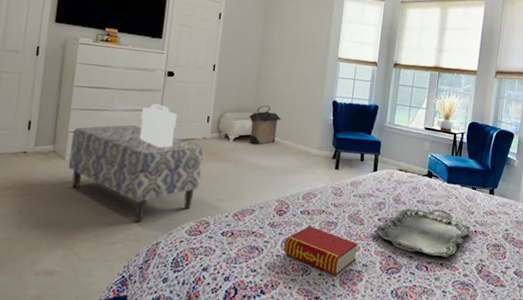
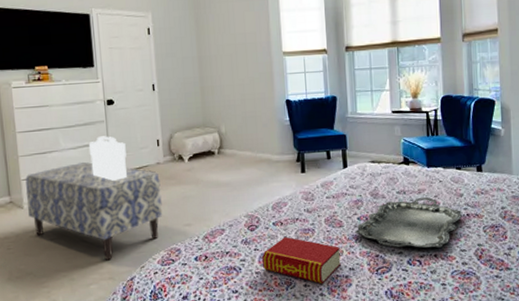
laundry hamper: present [249,105,282,145] -> none [200,117,235,161]

